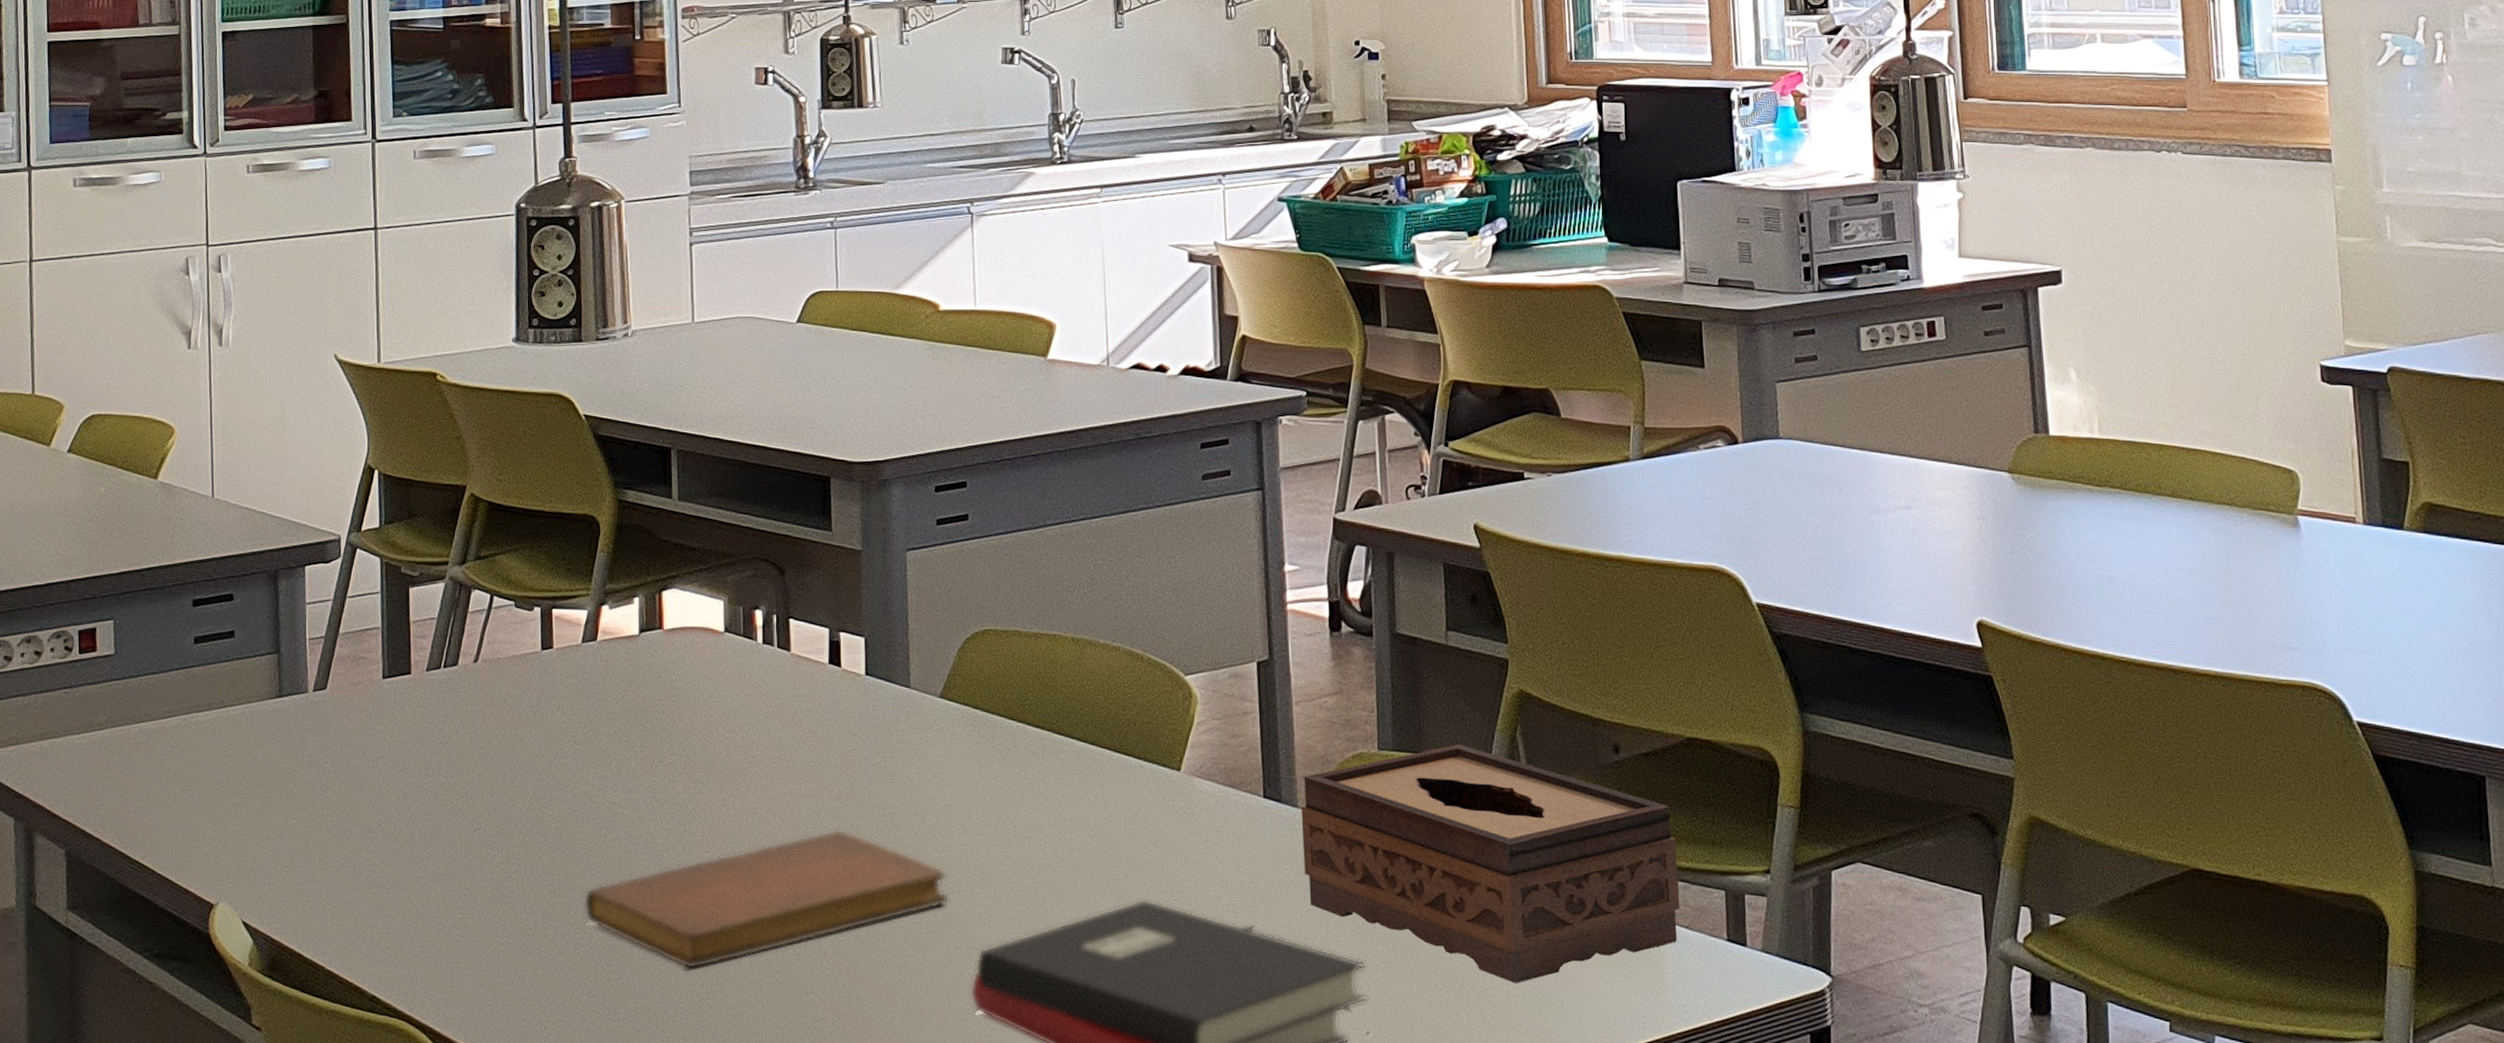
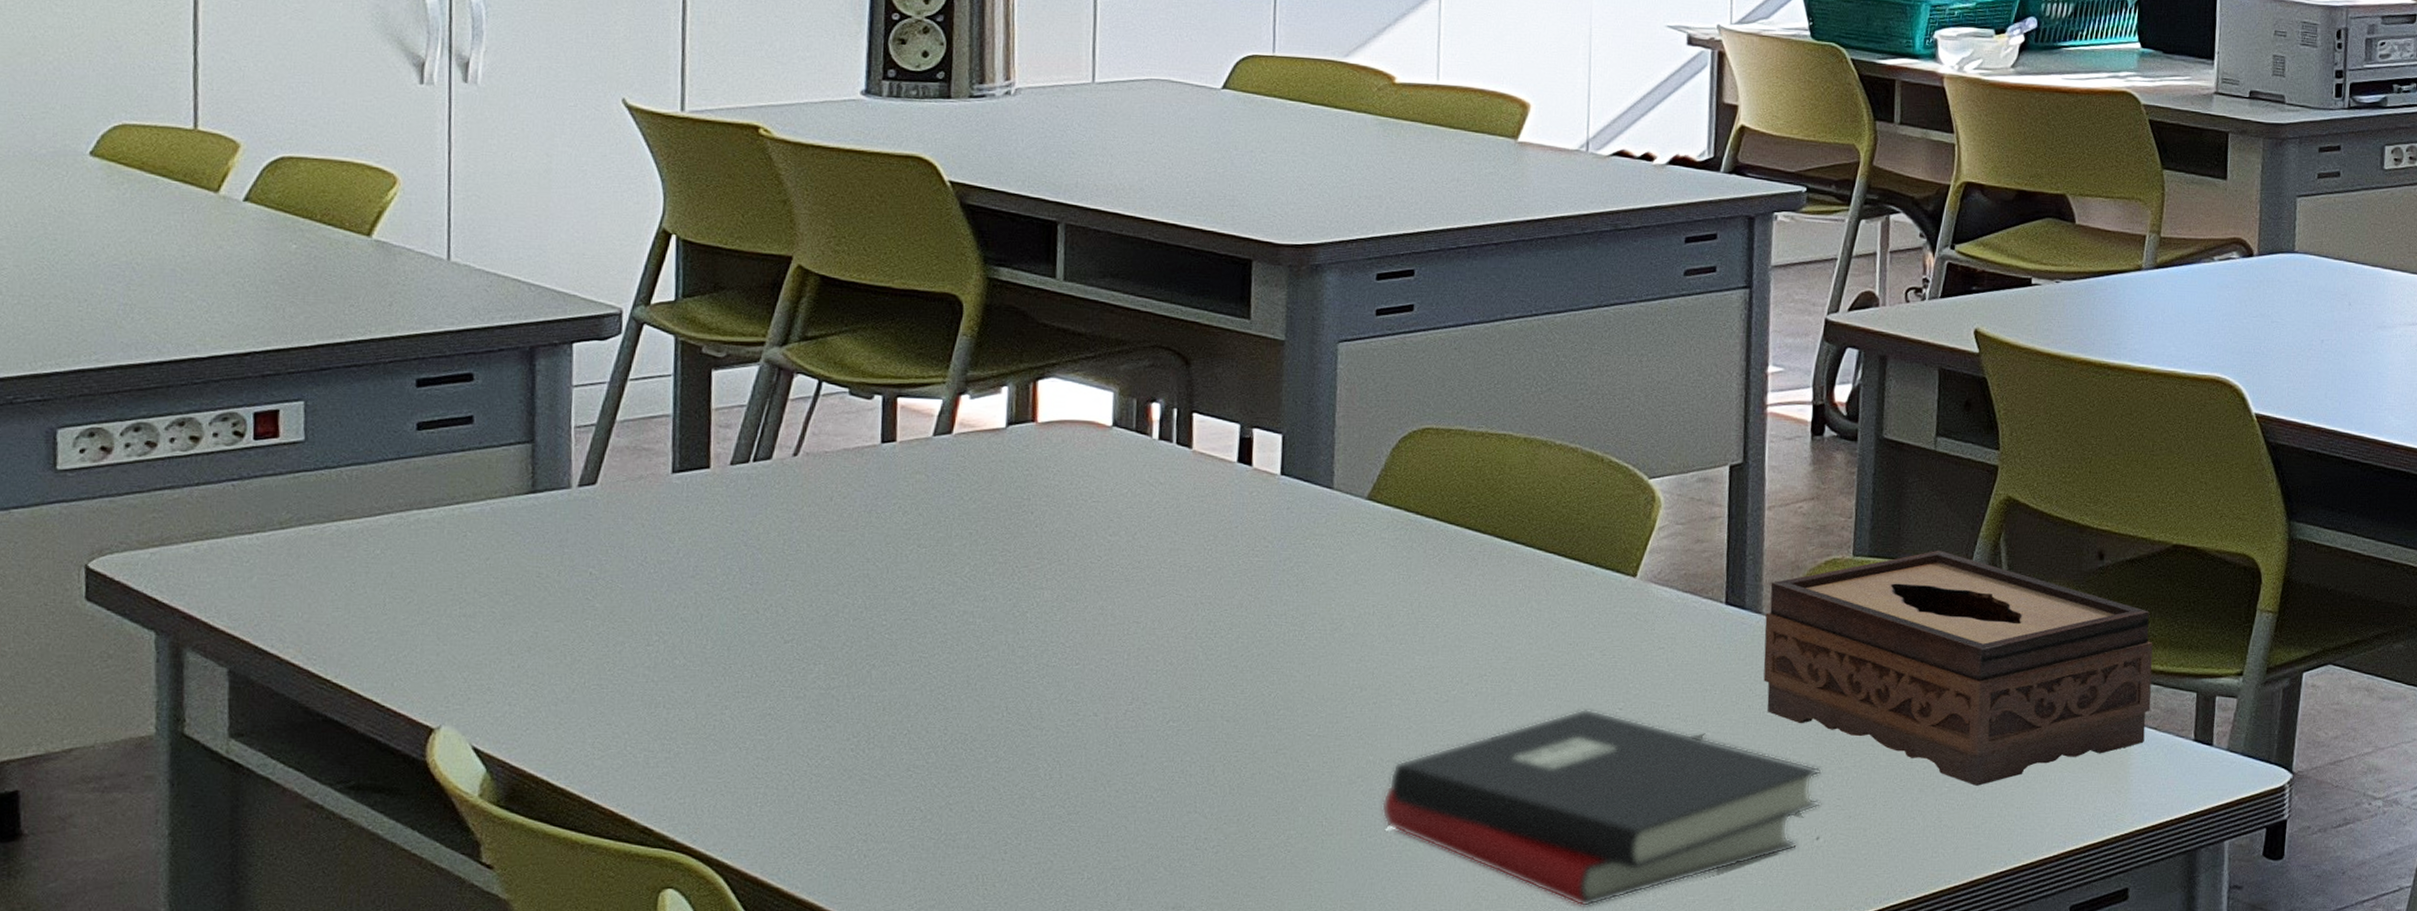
notebook: present [584,829,950,969] -> none [920,638,1364,790]

